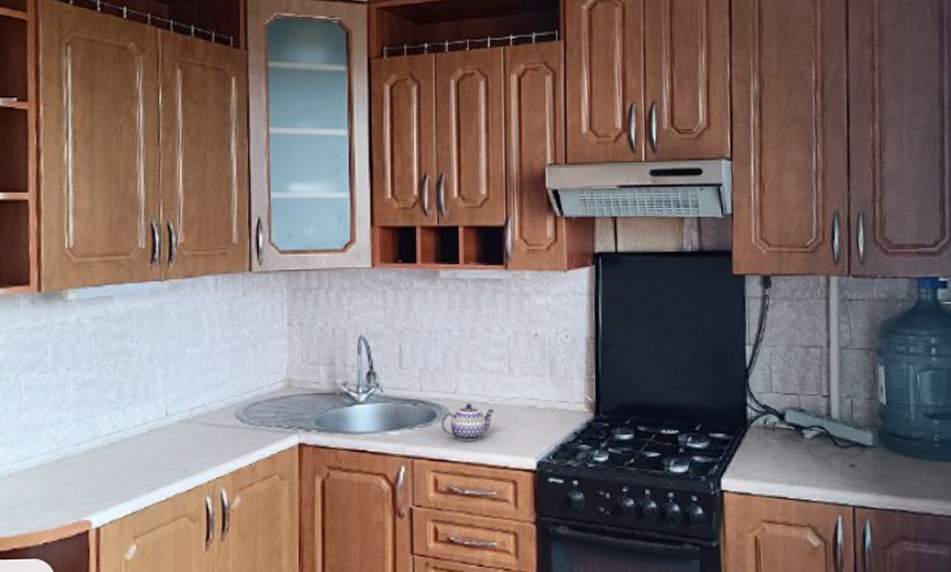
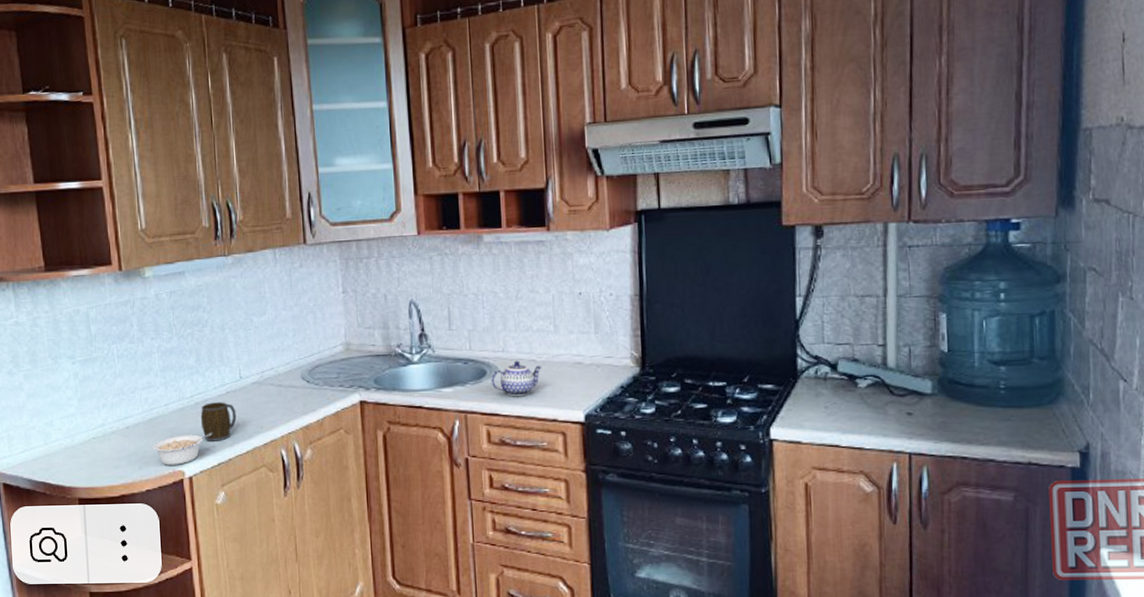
legume: none [56,477,129,514] -> present [153,433,213,465]
mug: none [116,442,158,487] -> present [200,402,237,442]

